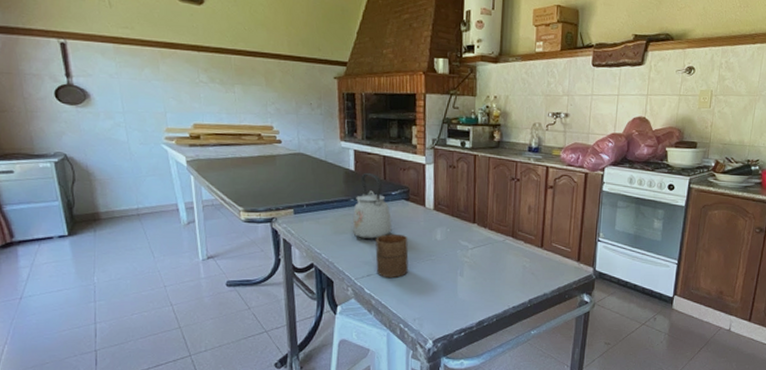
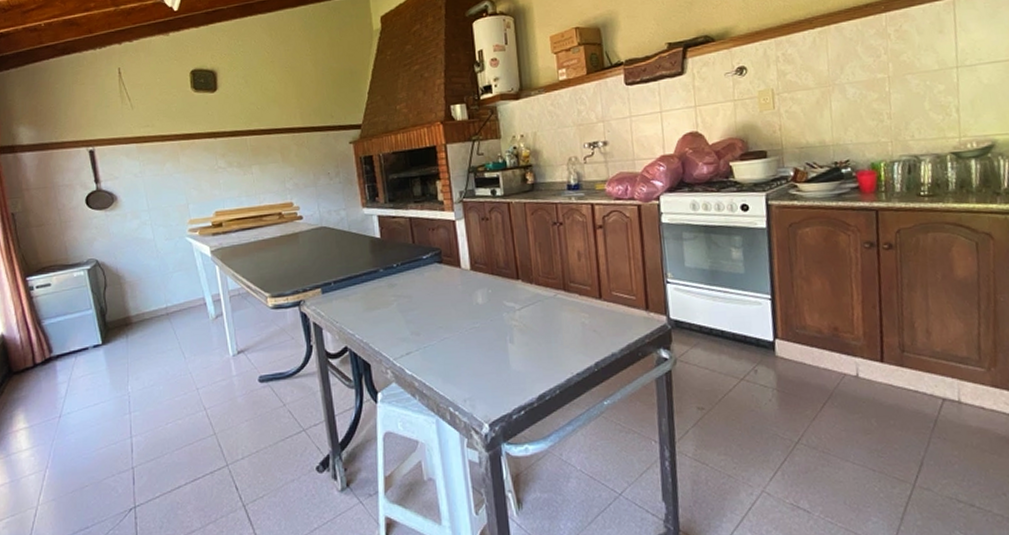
kettle: present [352,172,392,240] -> none [383,237,428,313]
cup: present [375,234,409,279] -> none [411,303,451,355]

